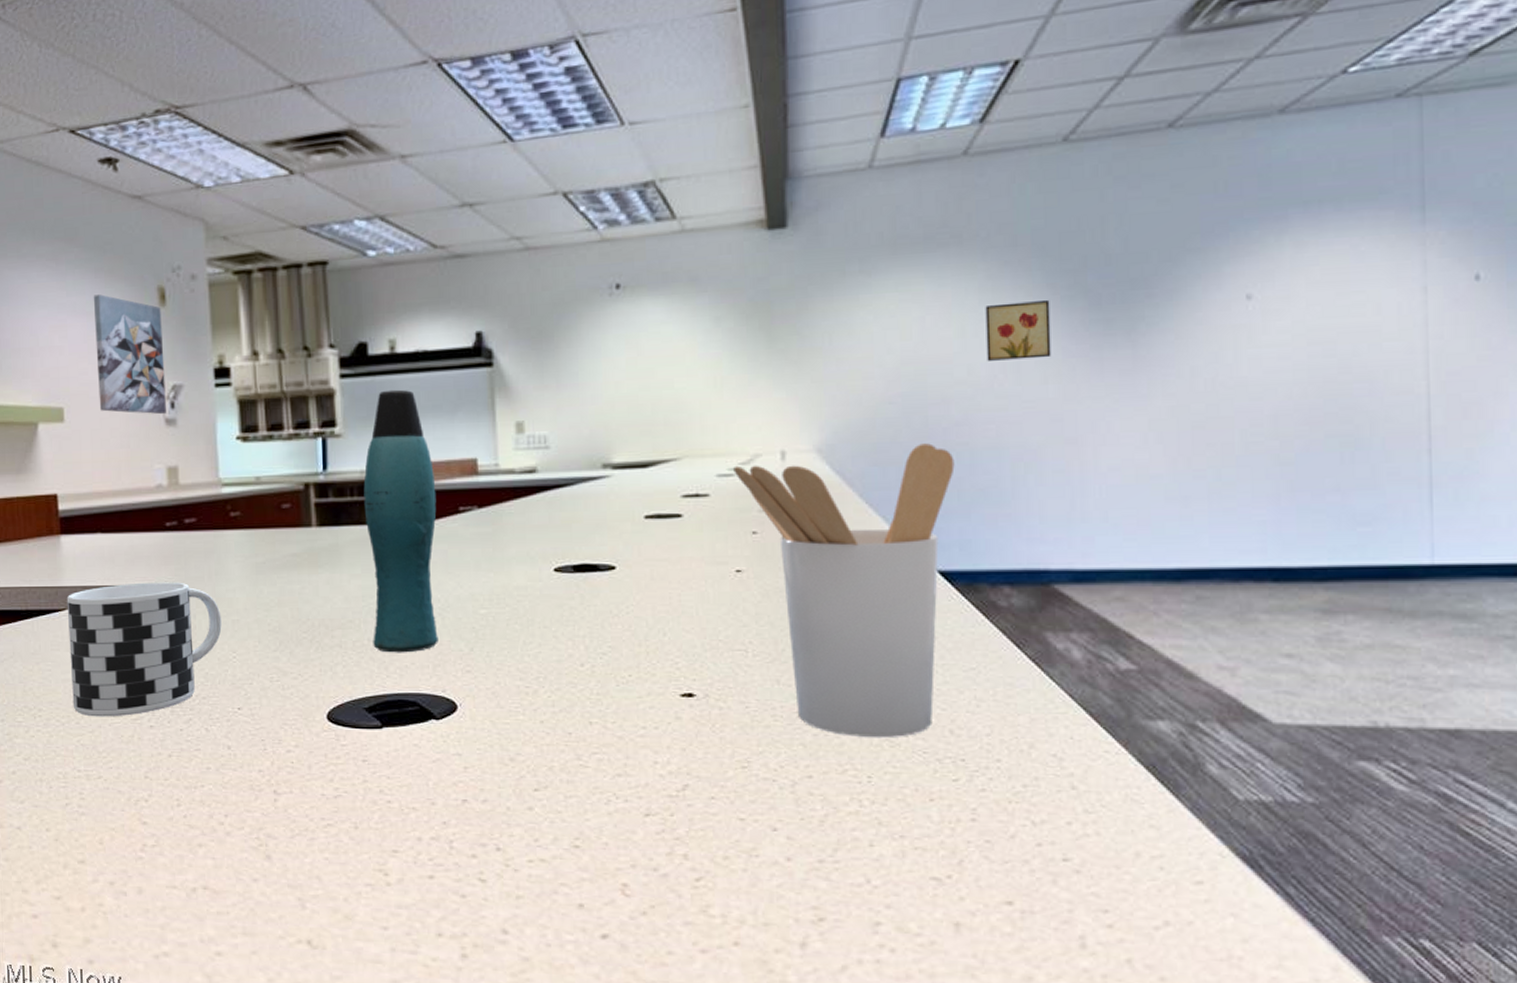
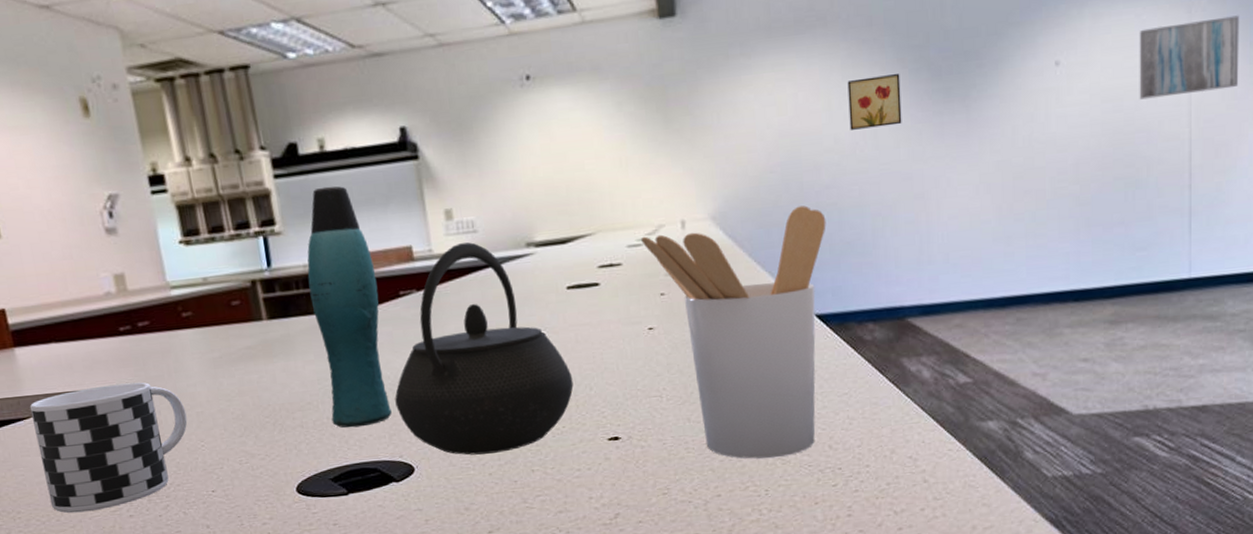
wall art: present [93,294,166,415] -> none [12,108,105,225]
kettle: none [443,459,645,698] -> present [395,242,574,455]
wall art: none [1356,250,1493,344] -> present [1139,15,1240,100]

